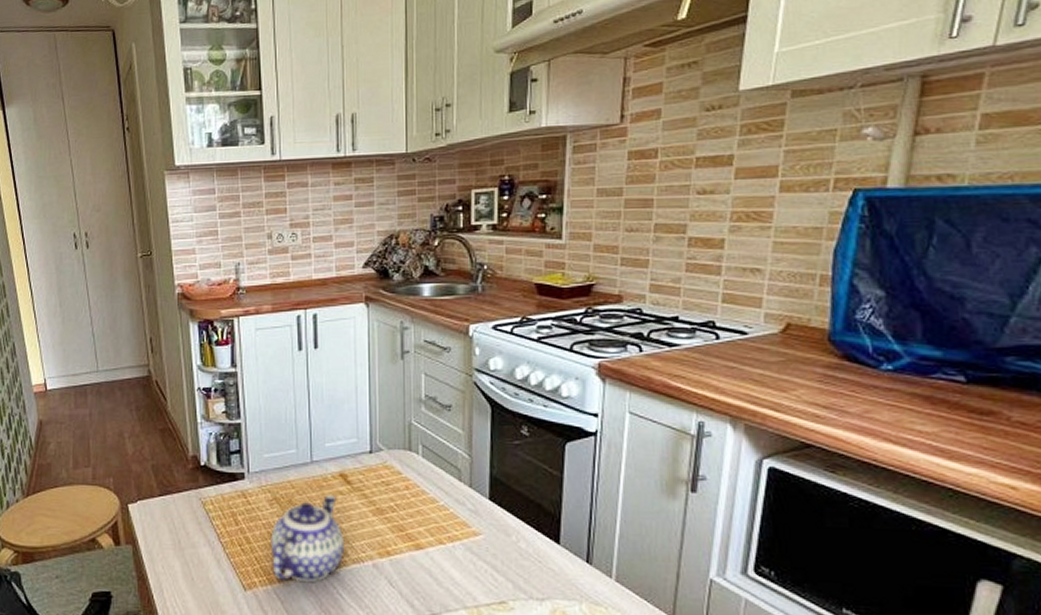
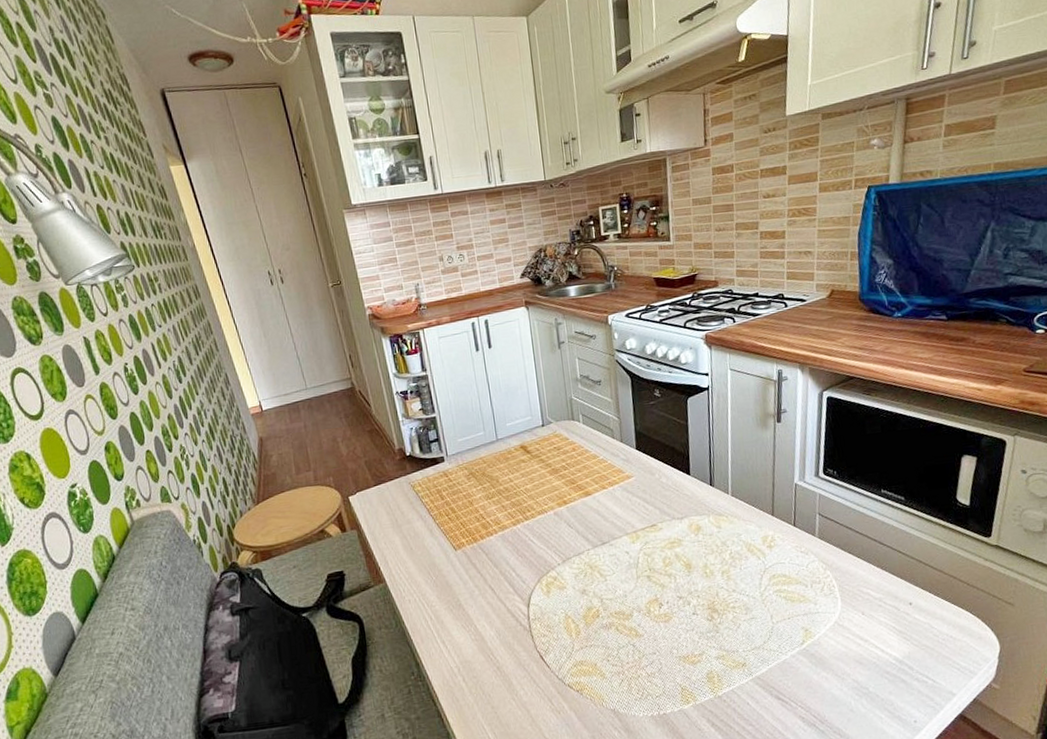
teapot: present [270,495,345,583] -> none [471,464,531,538]

